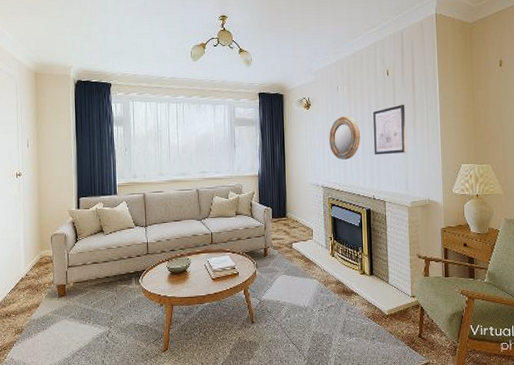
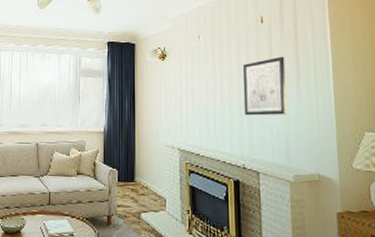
home mirror: present [329,116,360,160] -> none [188,69,227,119]

